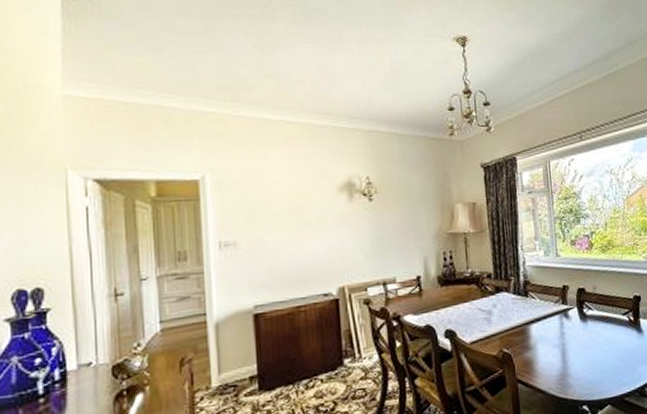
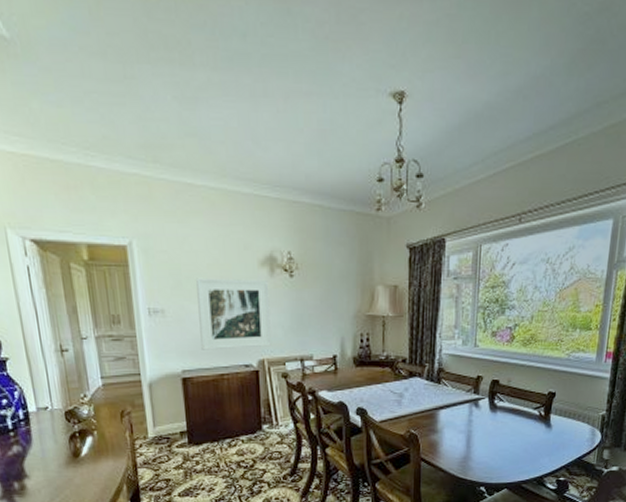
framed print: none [272,205,352,282] -> present [196,278,271,350]

